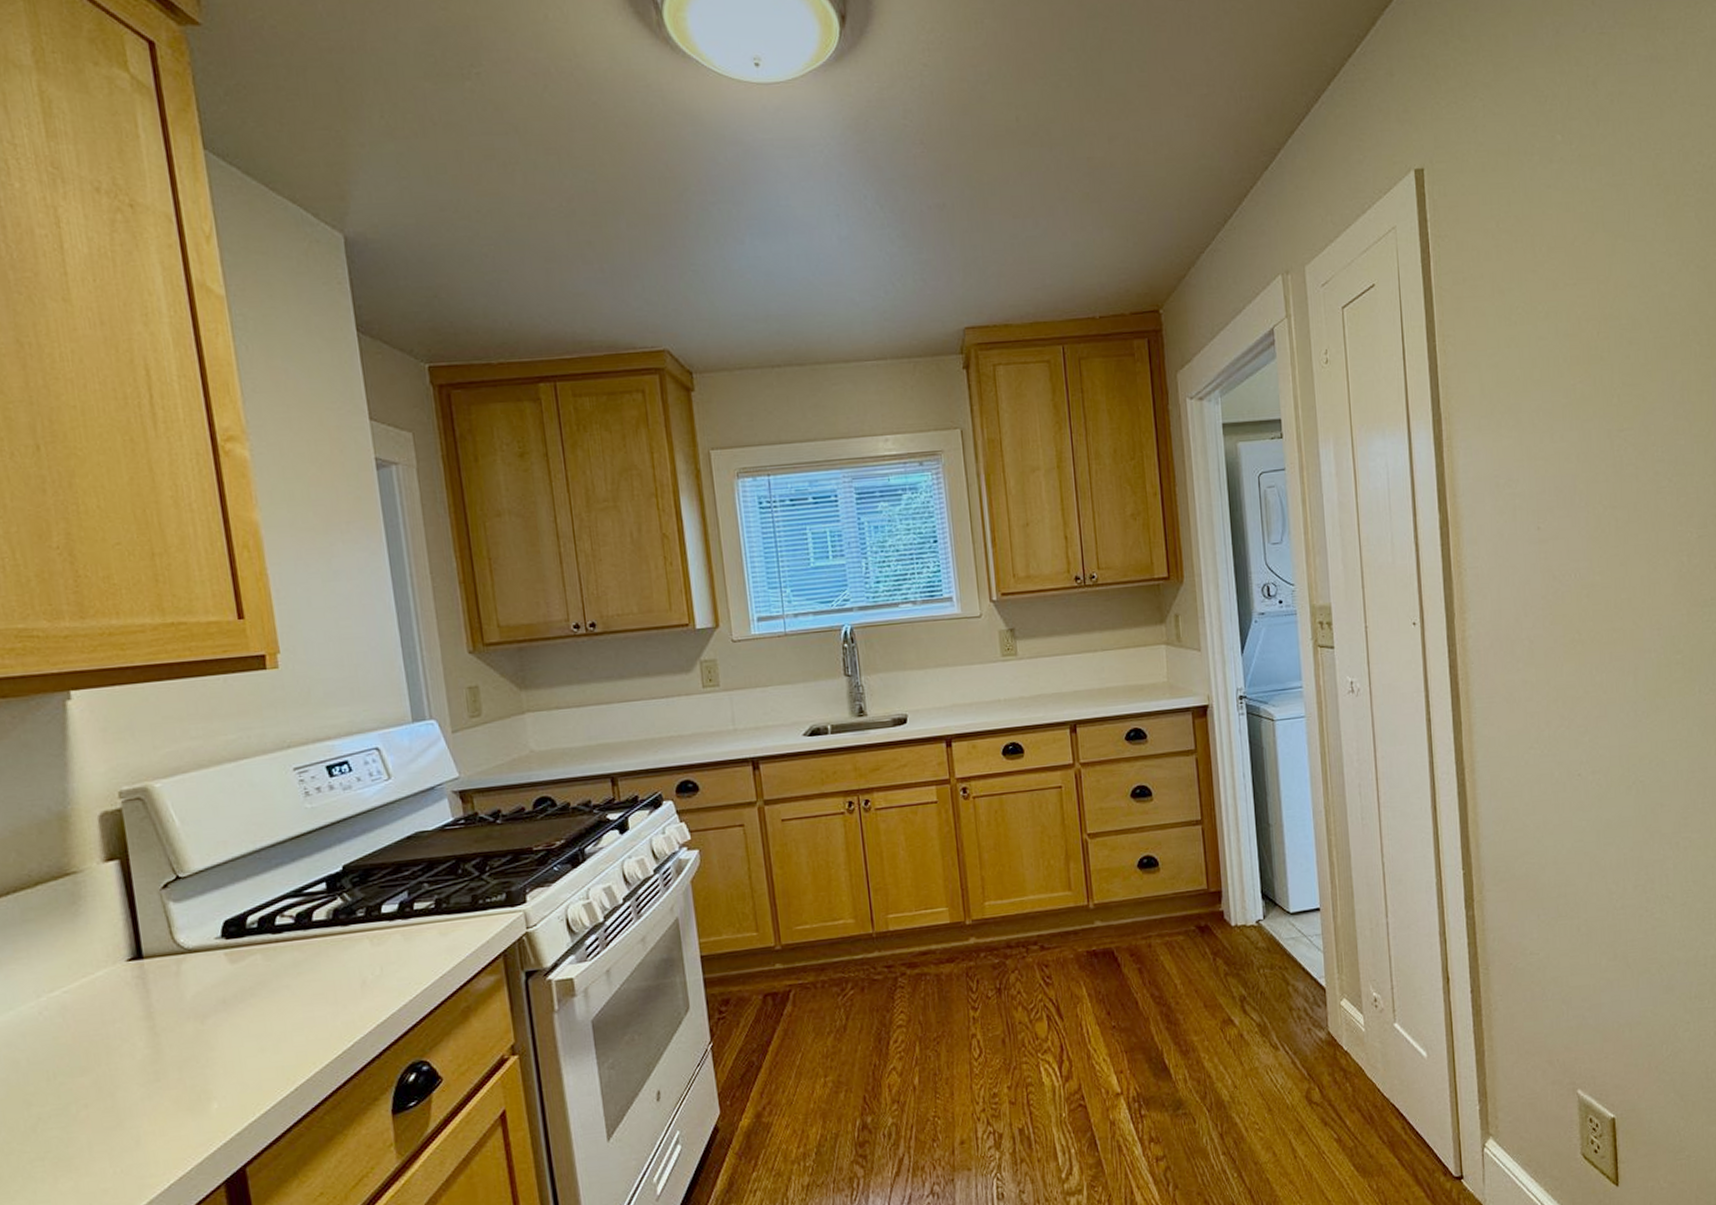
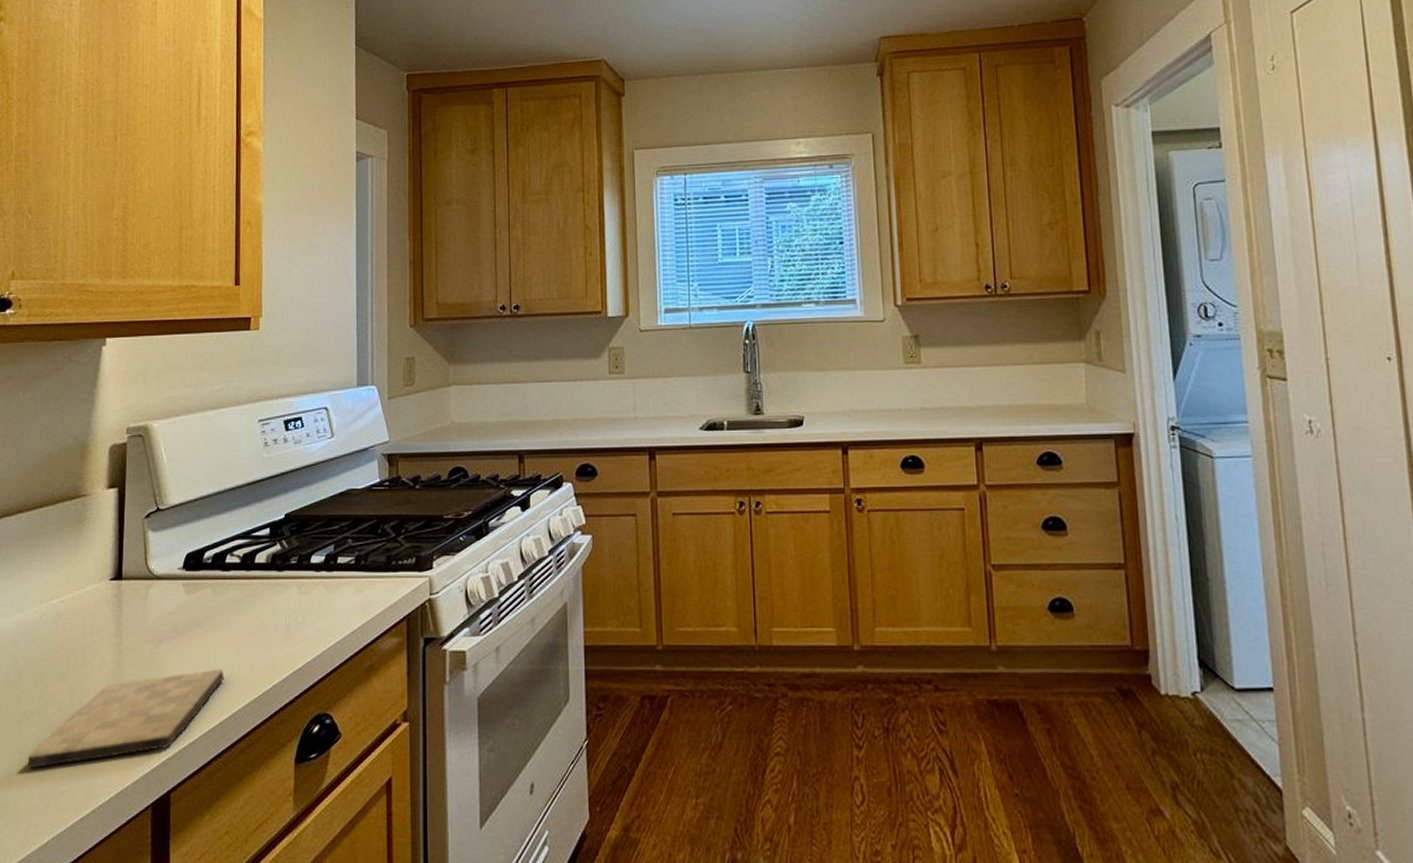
cutting board: none [53,1035,294,1173] -> present [27,669,225,769]

